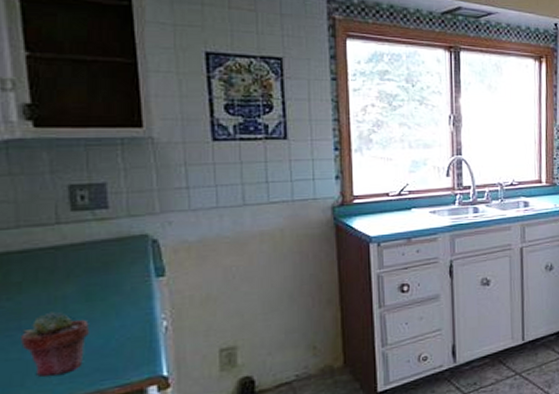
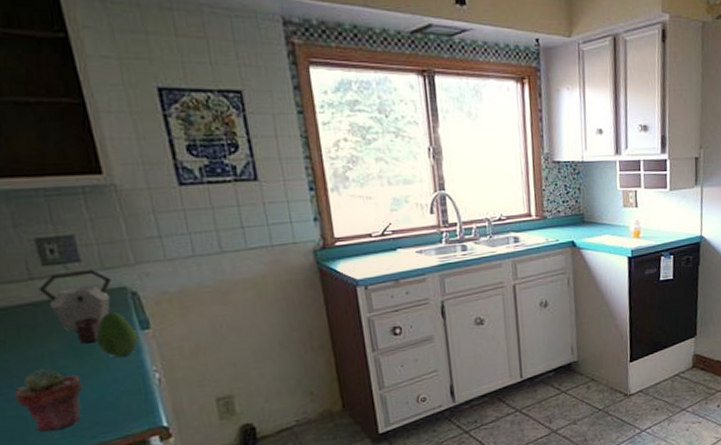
kettle: none [62,215,134,287] -> present [37,269,111,343]
fruit: none [110,258,153,304] -> present [95,312,139,358]

